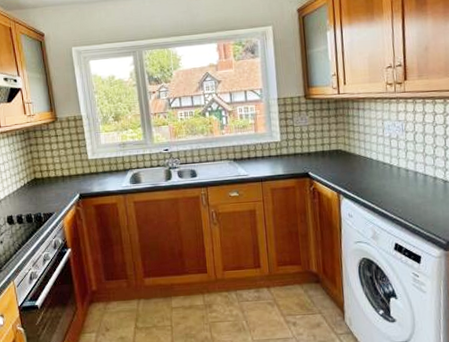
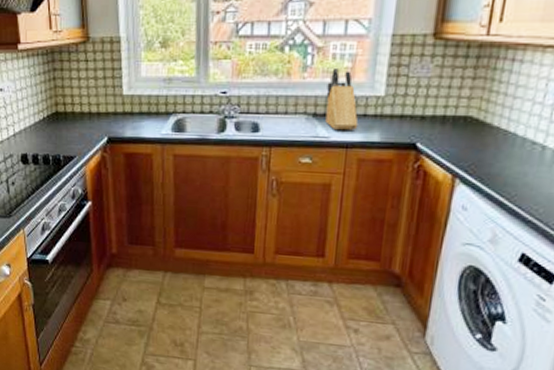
knife block: none [240,124,267,169] -> present [325,67,358,130]

